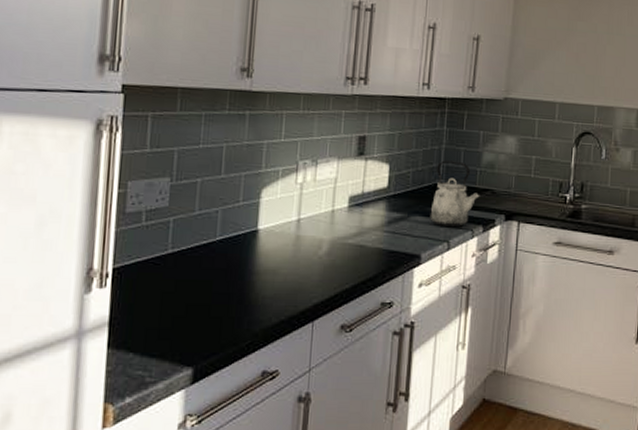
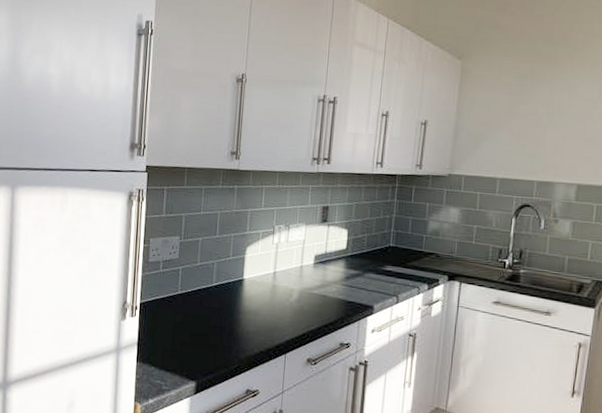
kettle: present [430,160,481,228] -> none [381,227,427,285]

